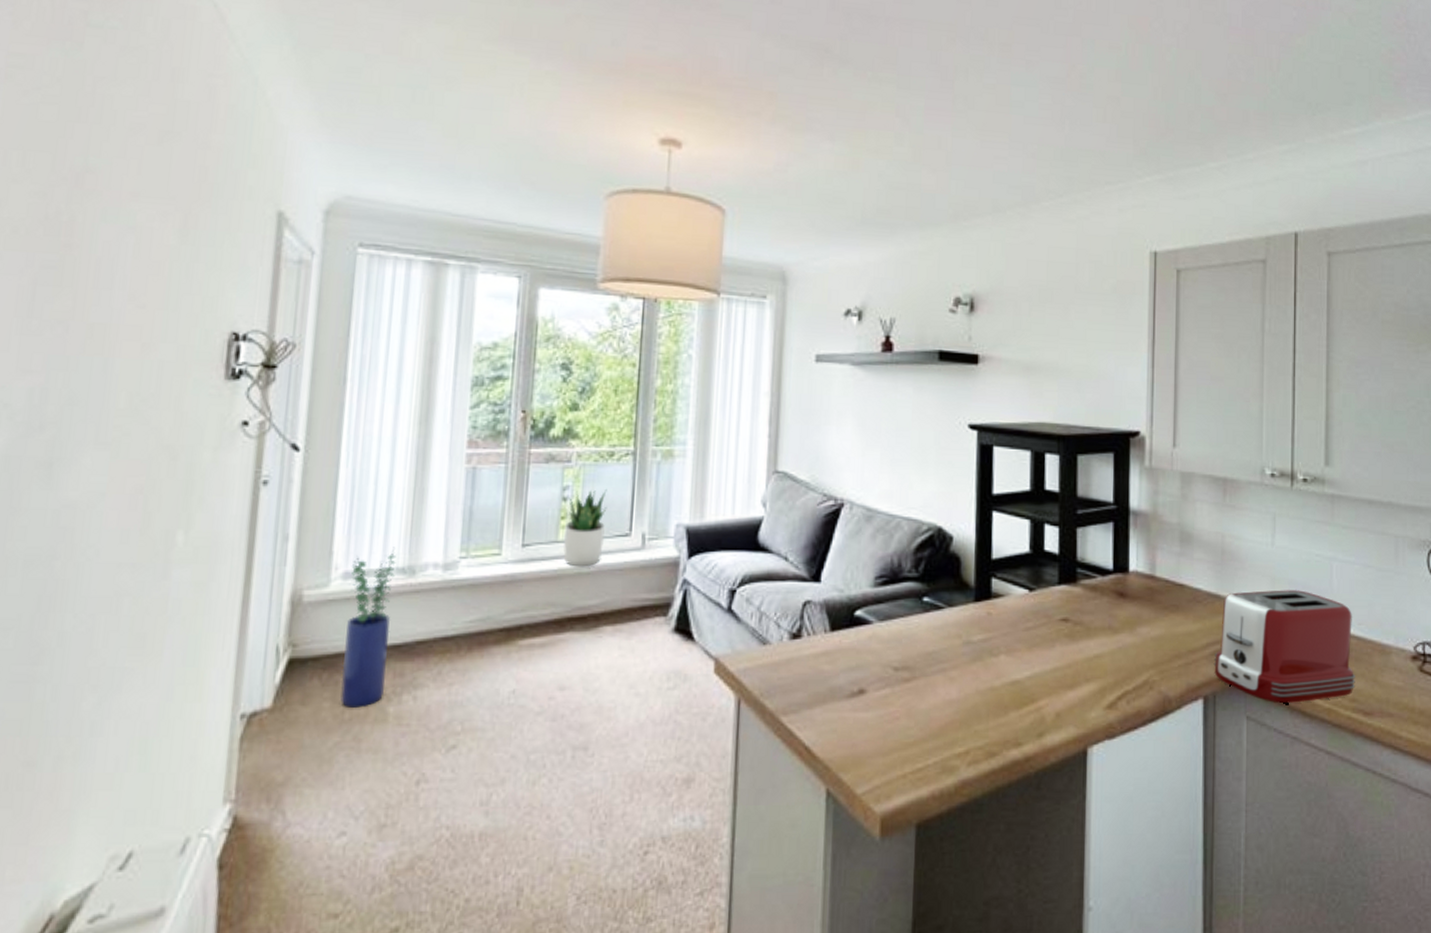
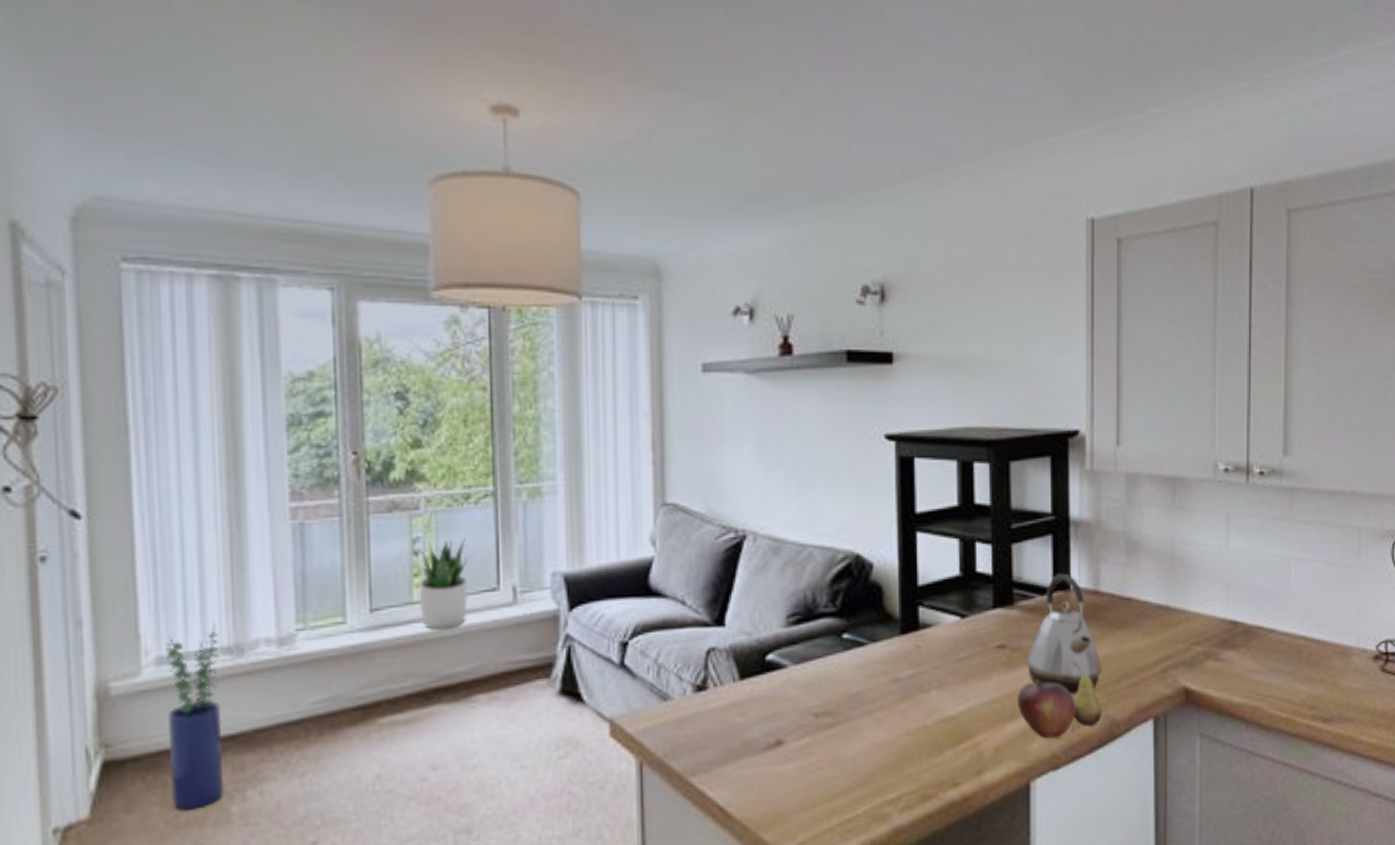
fruit: none [1078,654,1132,708] -> present [1018,680,1076,738]
kettle: none [1086,557,1156,669] -> present [1026,573,1102,694]
fruit: none [1129,639,1156,700] -> present [1072,661,1102,726]
toaster: present [1213,590,1355,703] -> none [1164,595,1314,717]

